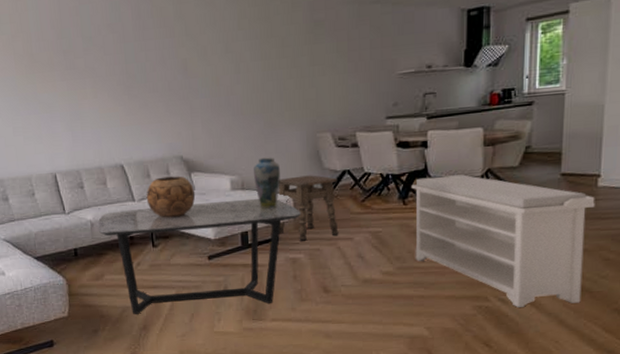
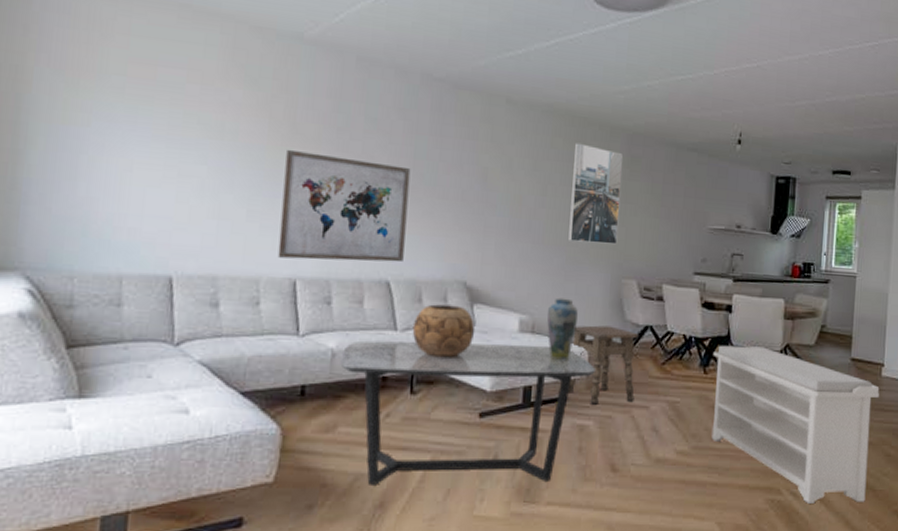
wall art: none [31,72,131,159] -> present [277,149,411,263]
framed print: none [259,19,309,108] -> present [568,143,623,245]

